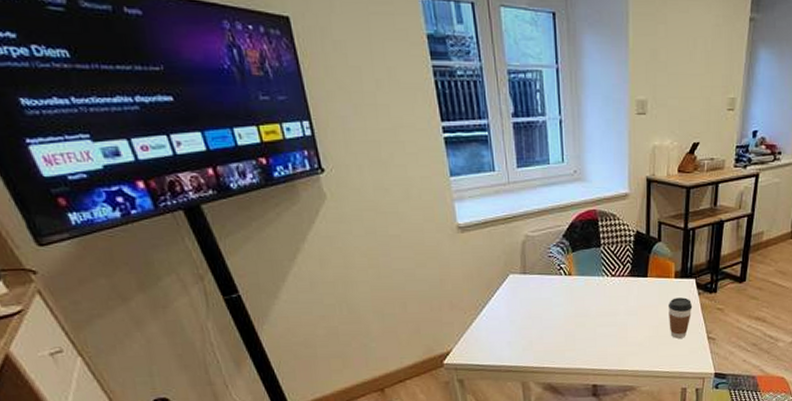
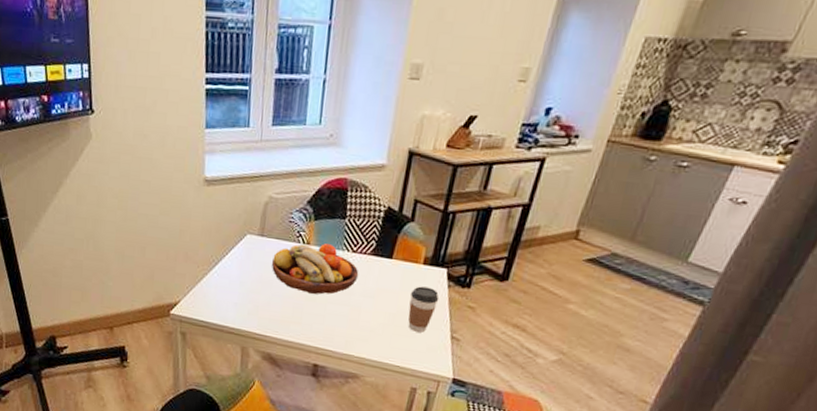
fruit bowl: none [538,272,621,320] -> present [272,244,359,295]

